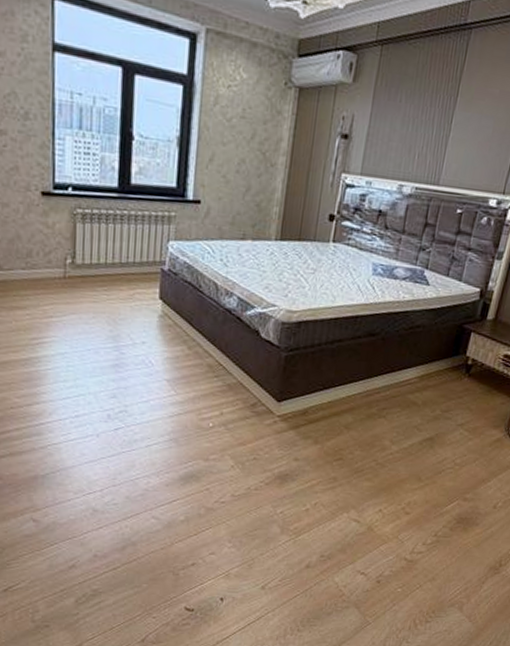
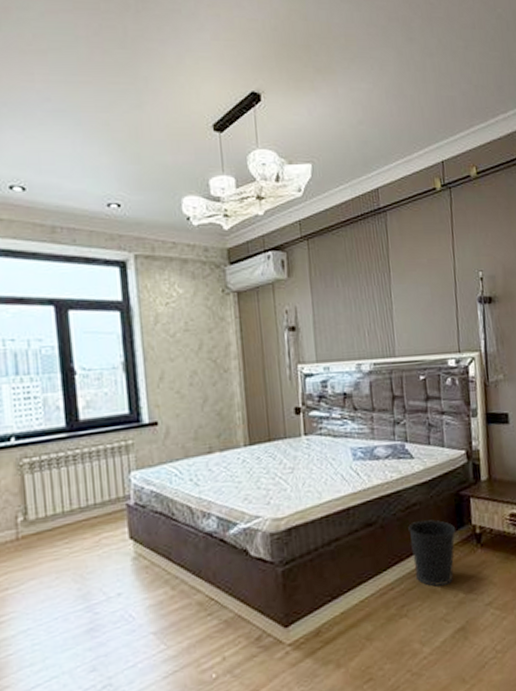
wastebasket: none [402,341,451,401] -> present [408,520,456,587]

